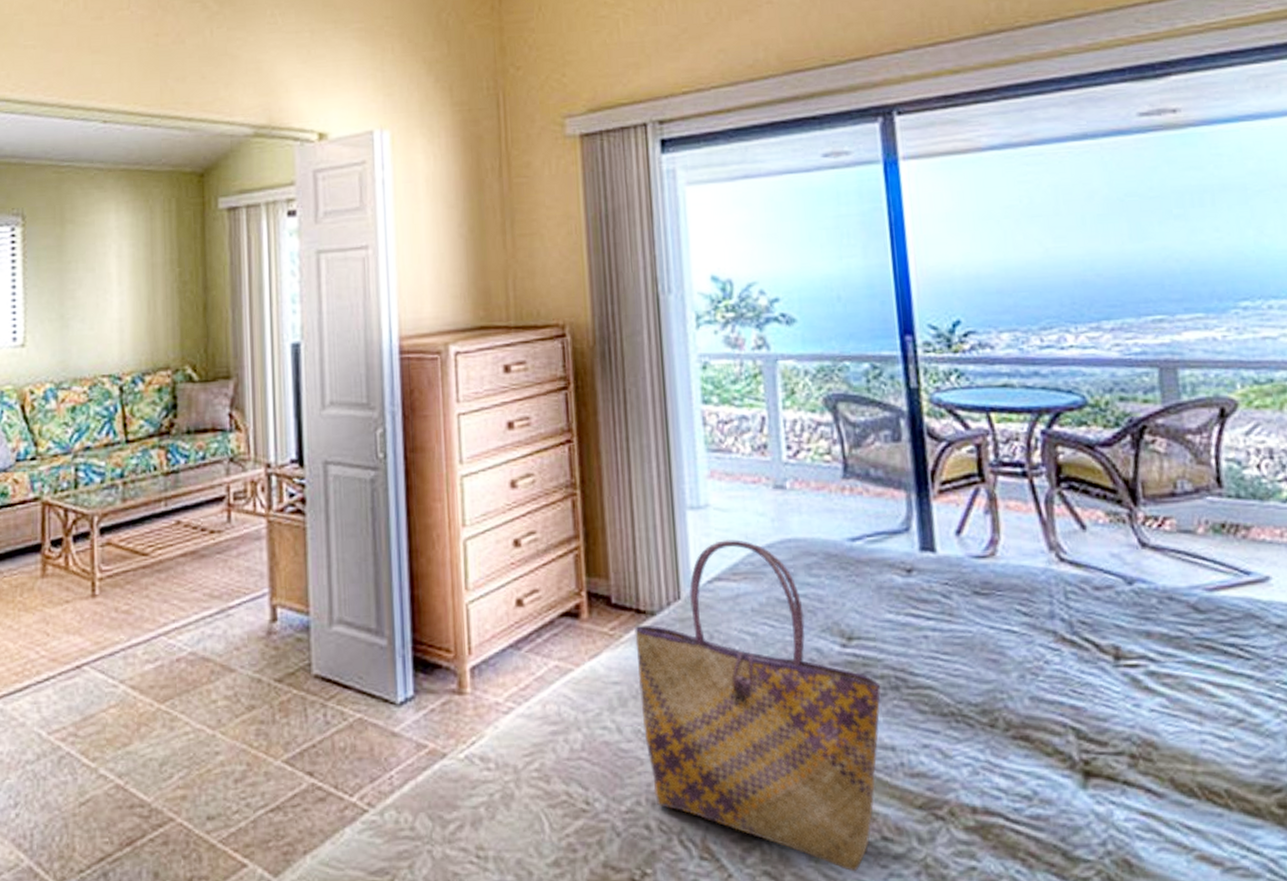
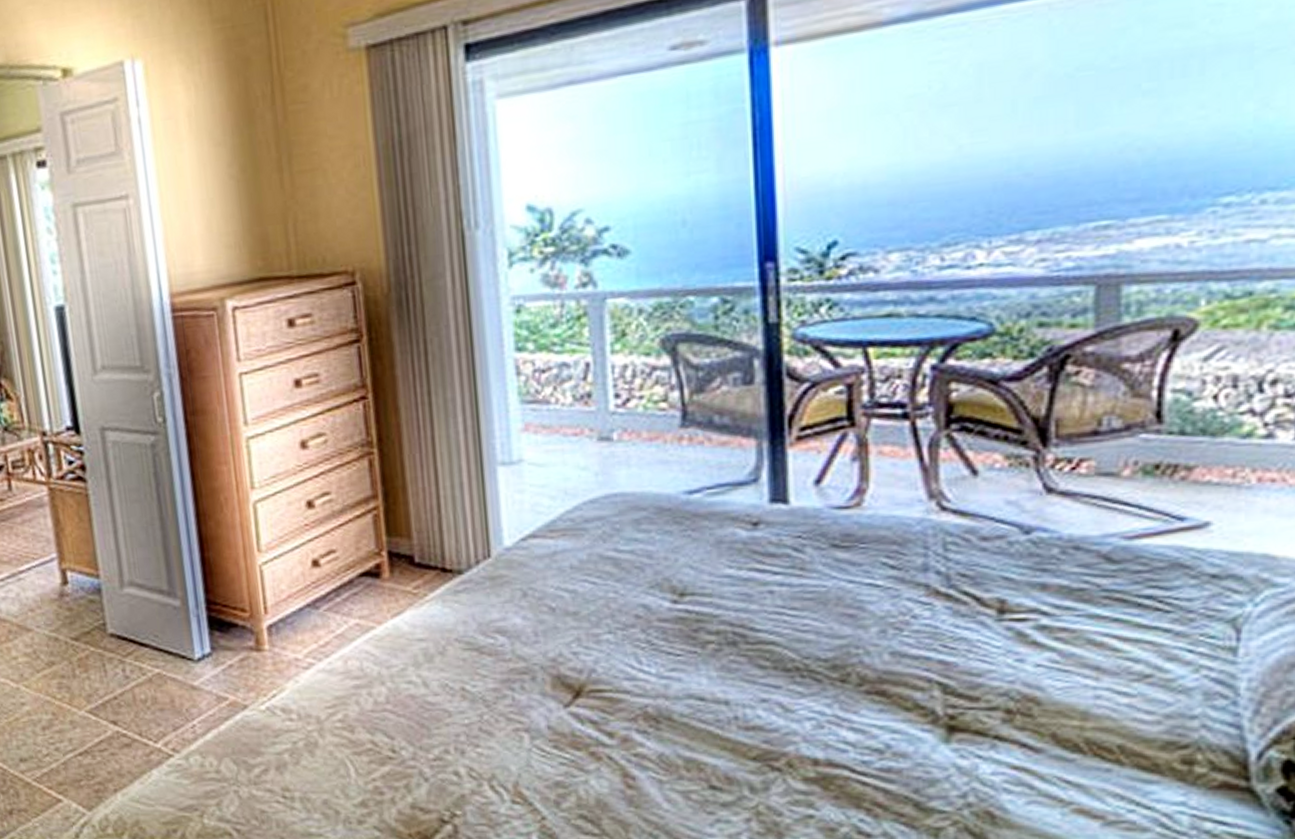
tote bag: present [634,539,881,872] -> none [440,495,715,818]

